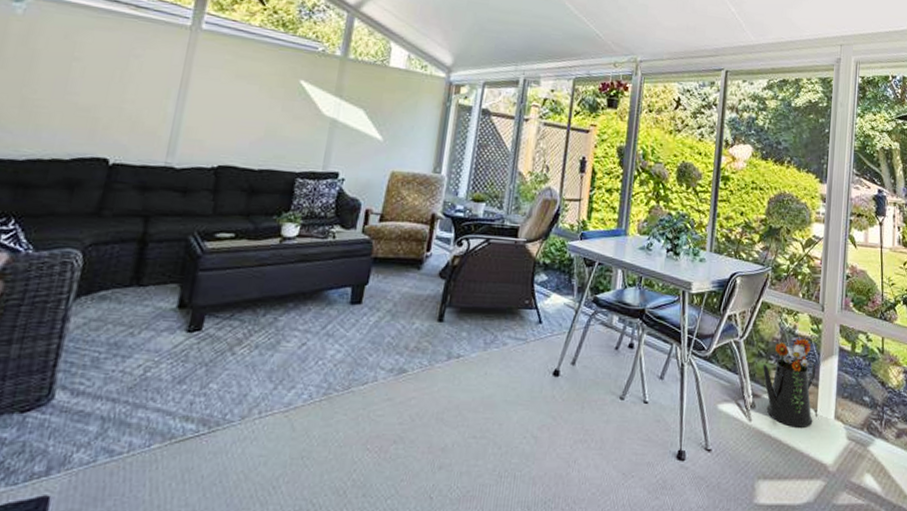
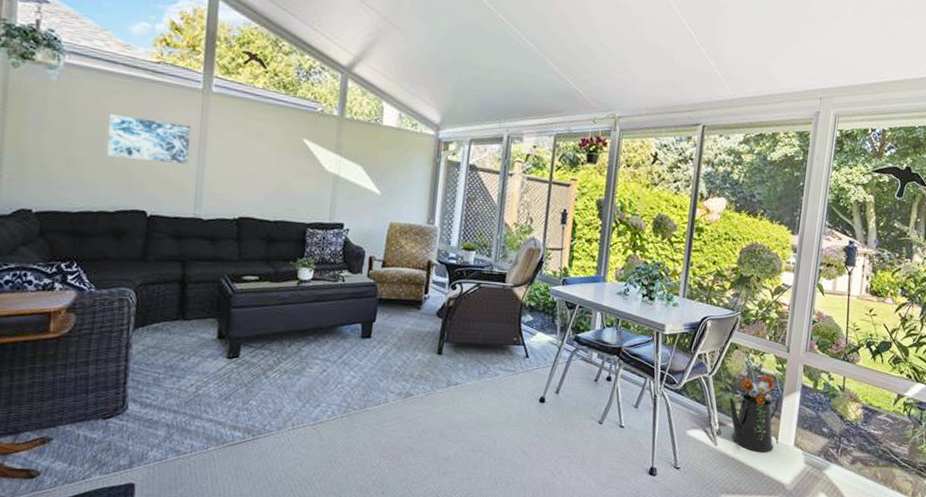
wall art: none [69,50,173,107] -> present [106,113,191,164]

